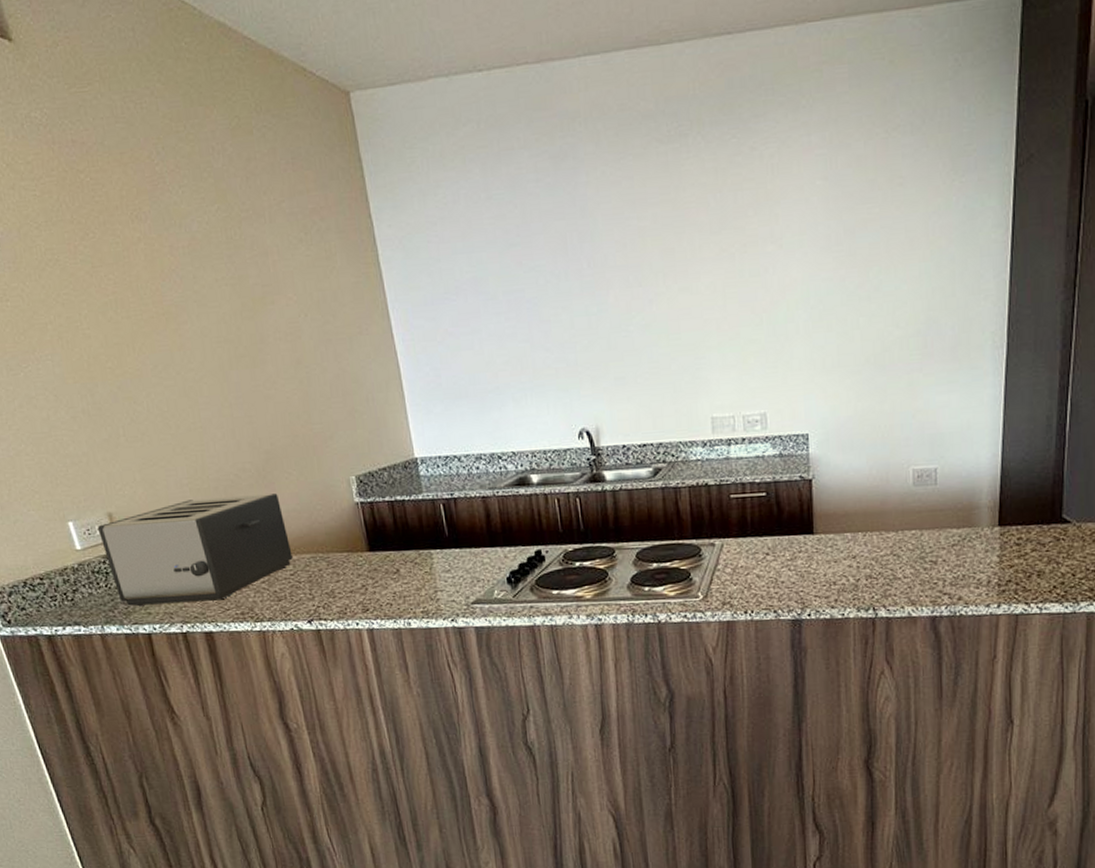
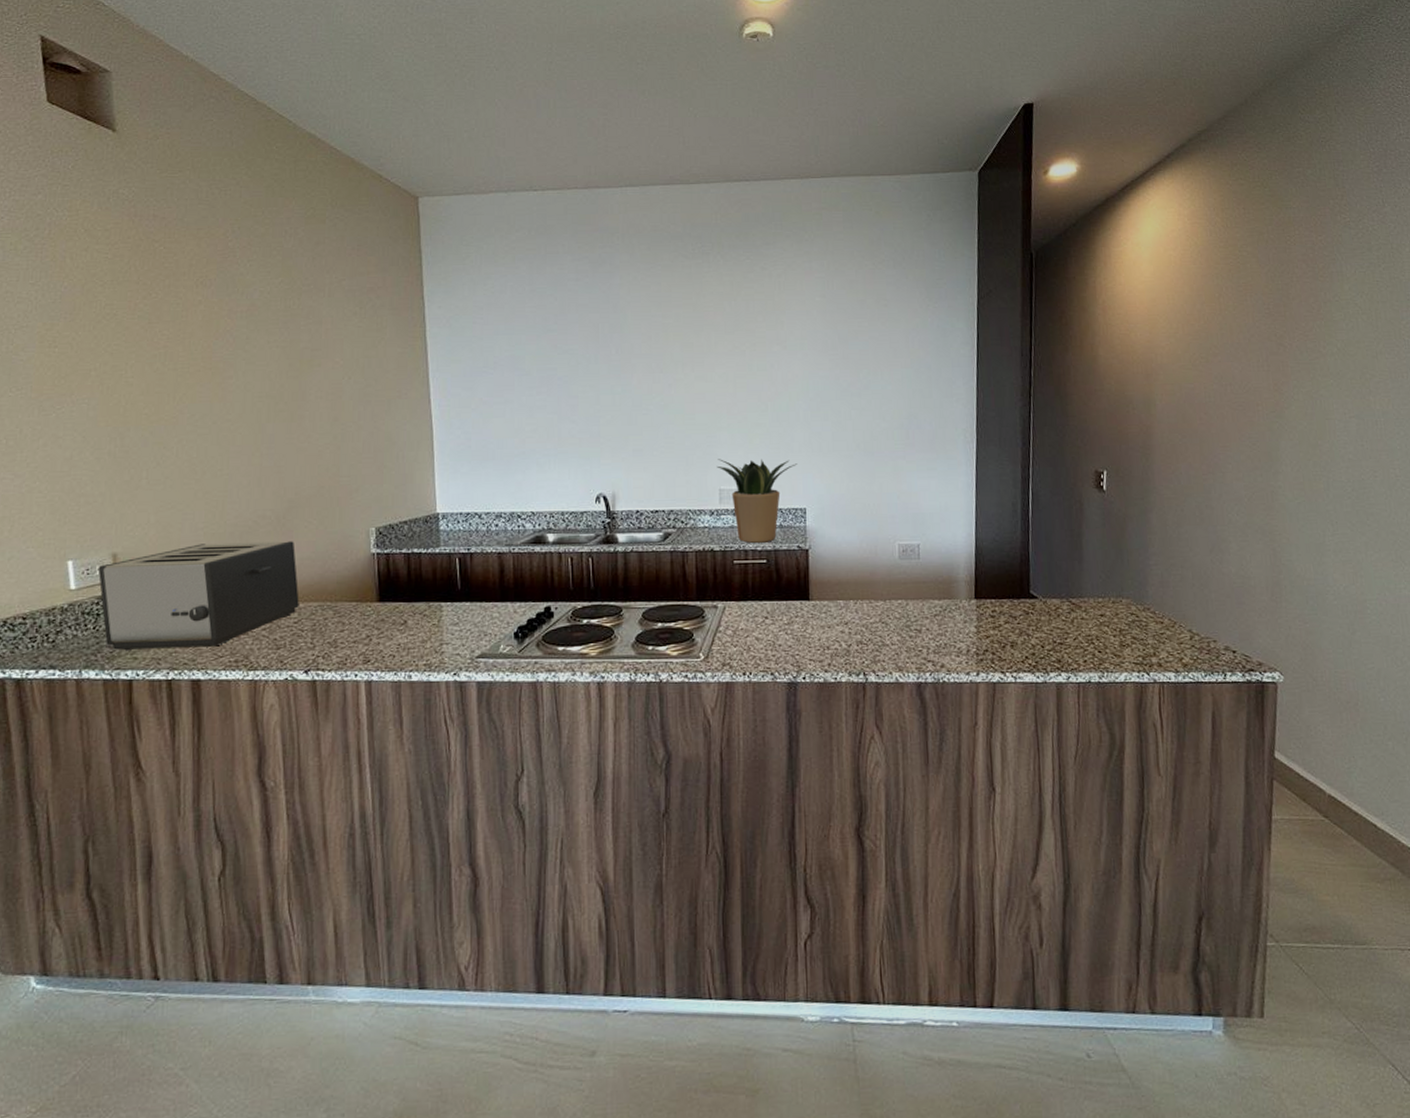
potted plant: none [707,380,798,475] -> present [716,459,798,543]

